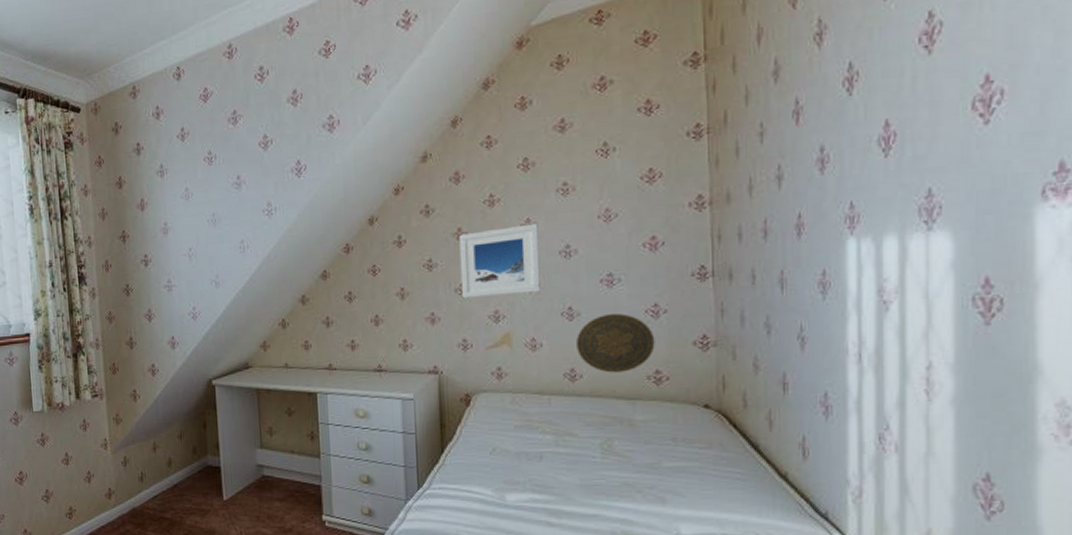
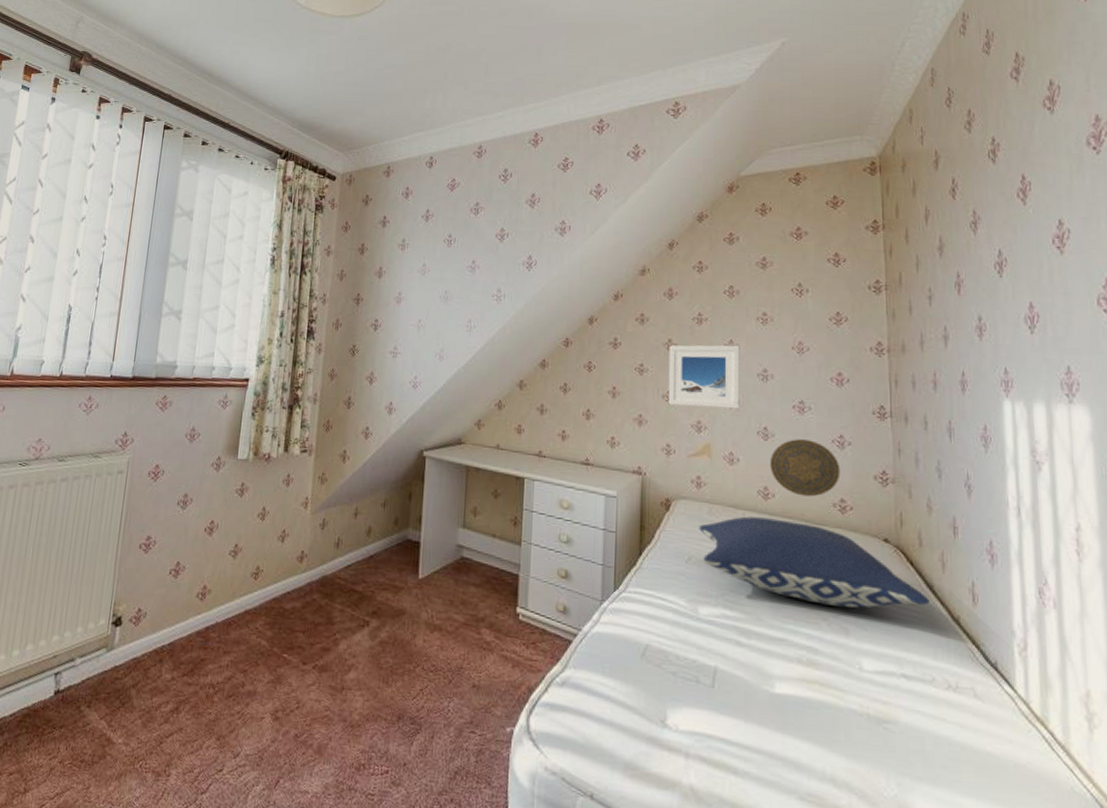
pillow: none [502,399,754,478] -> present [699,516,930,608]

